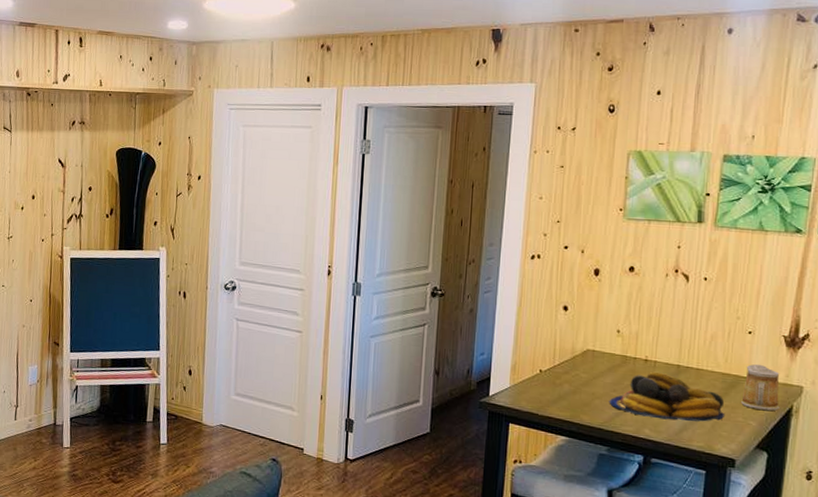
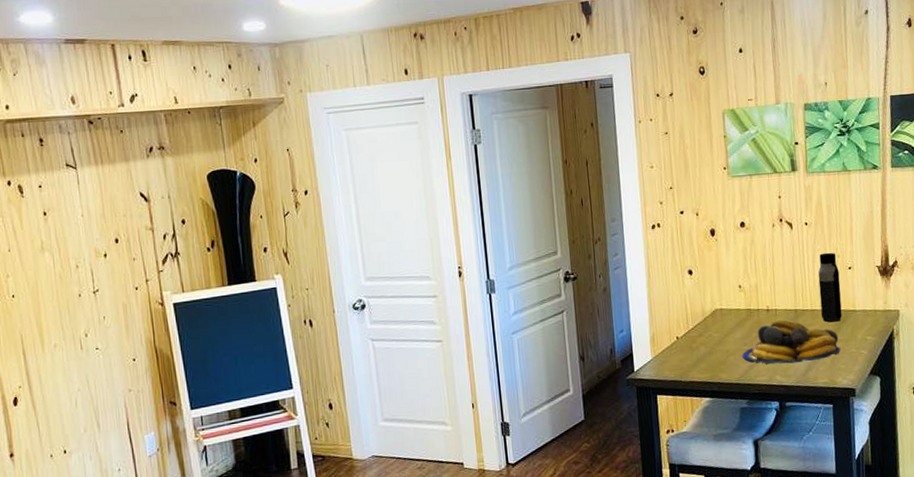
water bottle: none [708,312,737,386] -> present [818,252,842,323]
mug: present [741,364,780,412] -> none [851,296,884,339]

